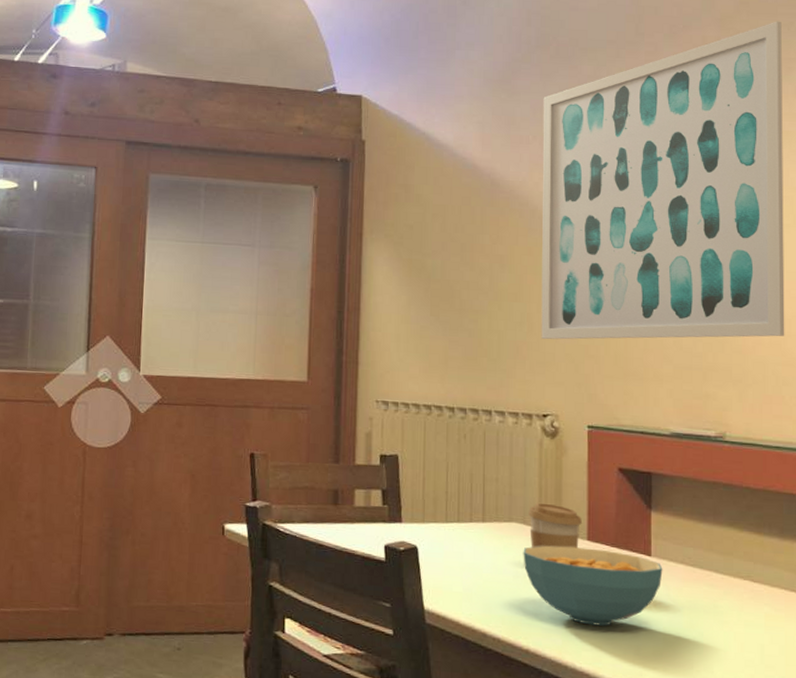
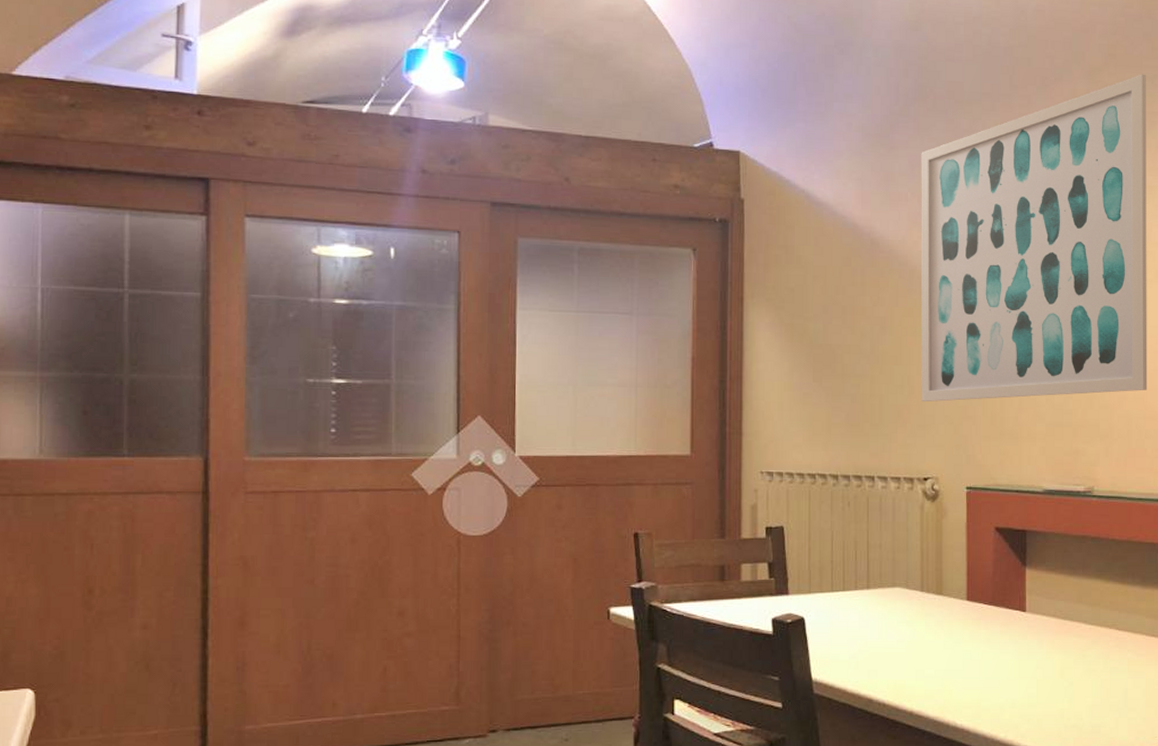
cereal bowl: present [523,545,663,626] -> none [906,608,1037,683]
coffee cup: present [528,502,582,549] -> none [911,566,961,612]

